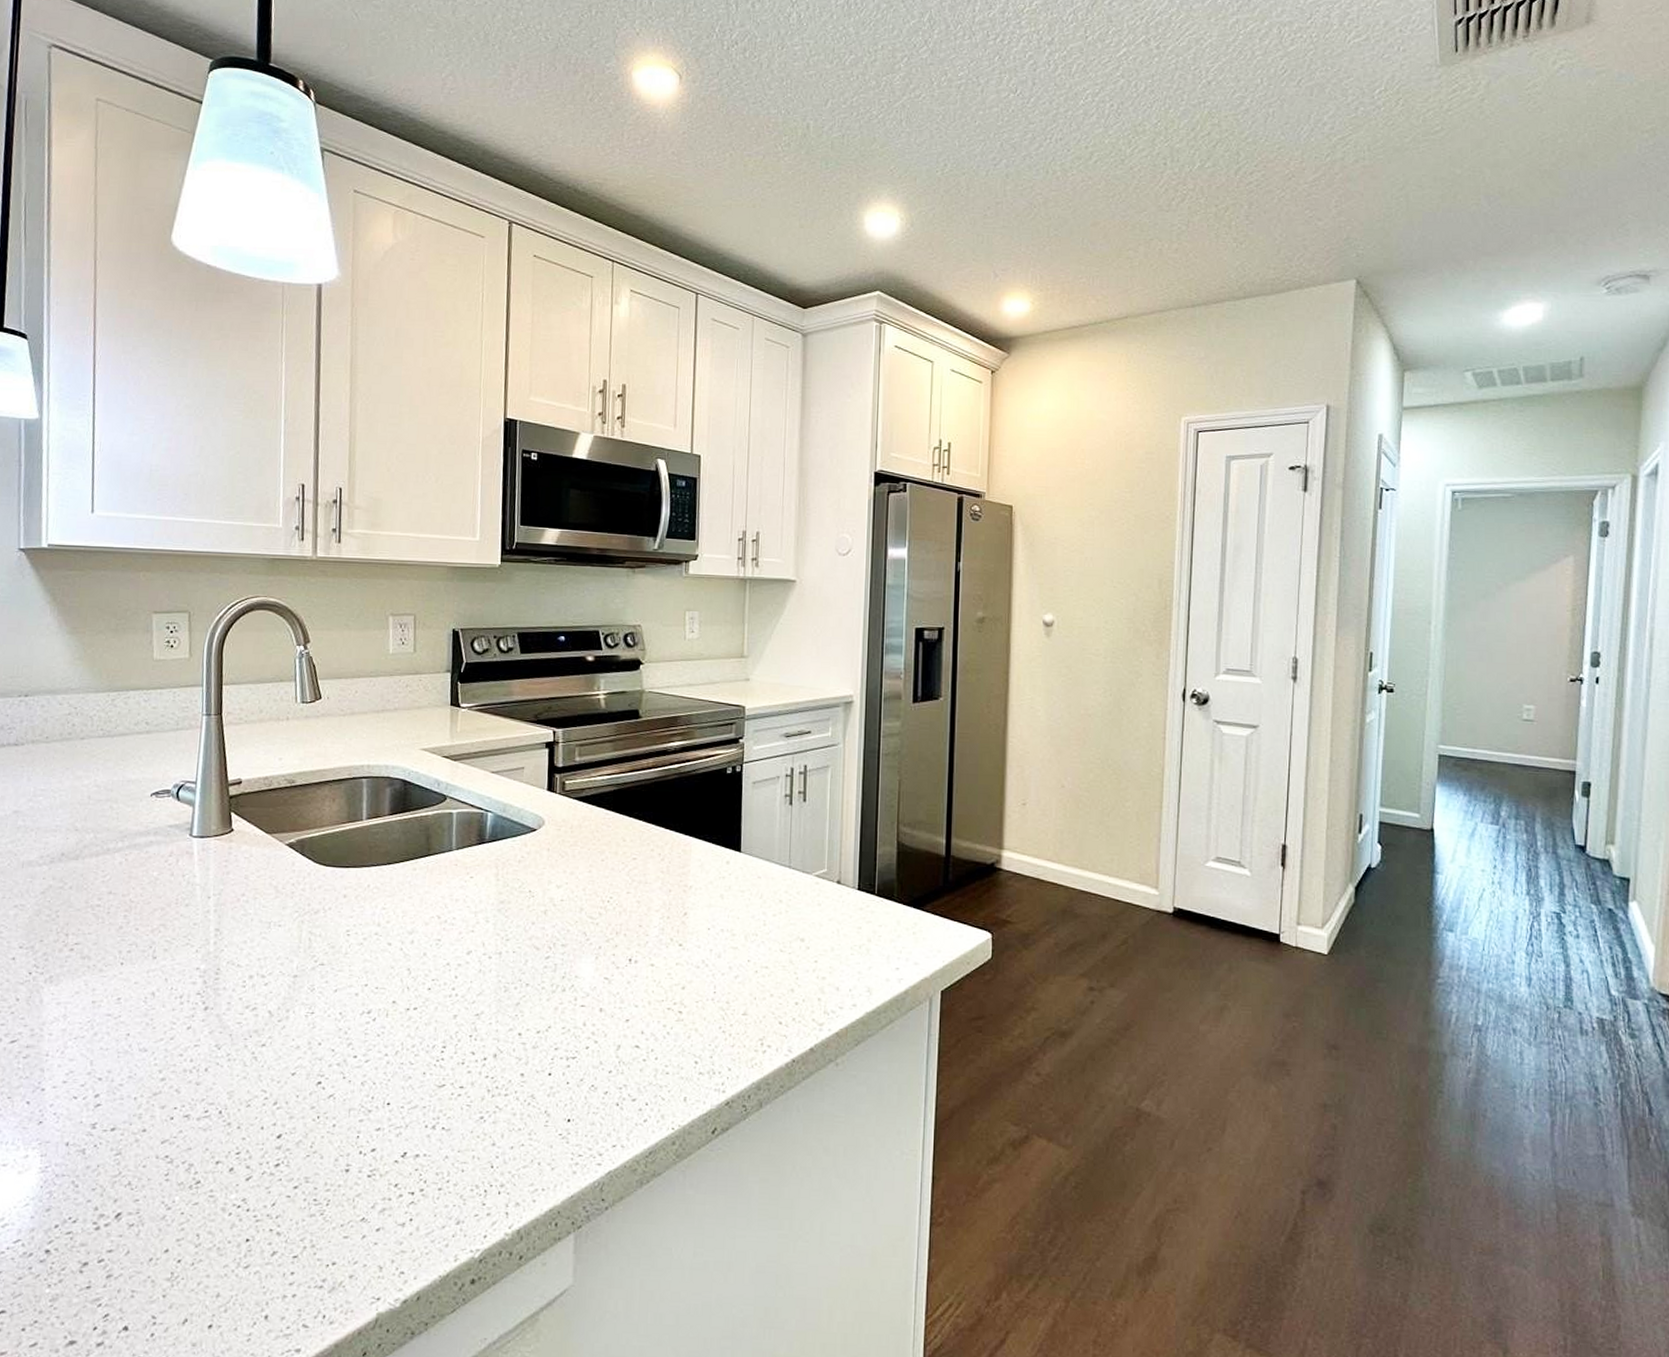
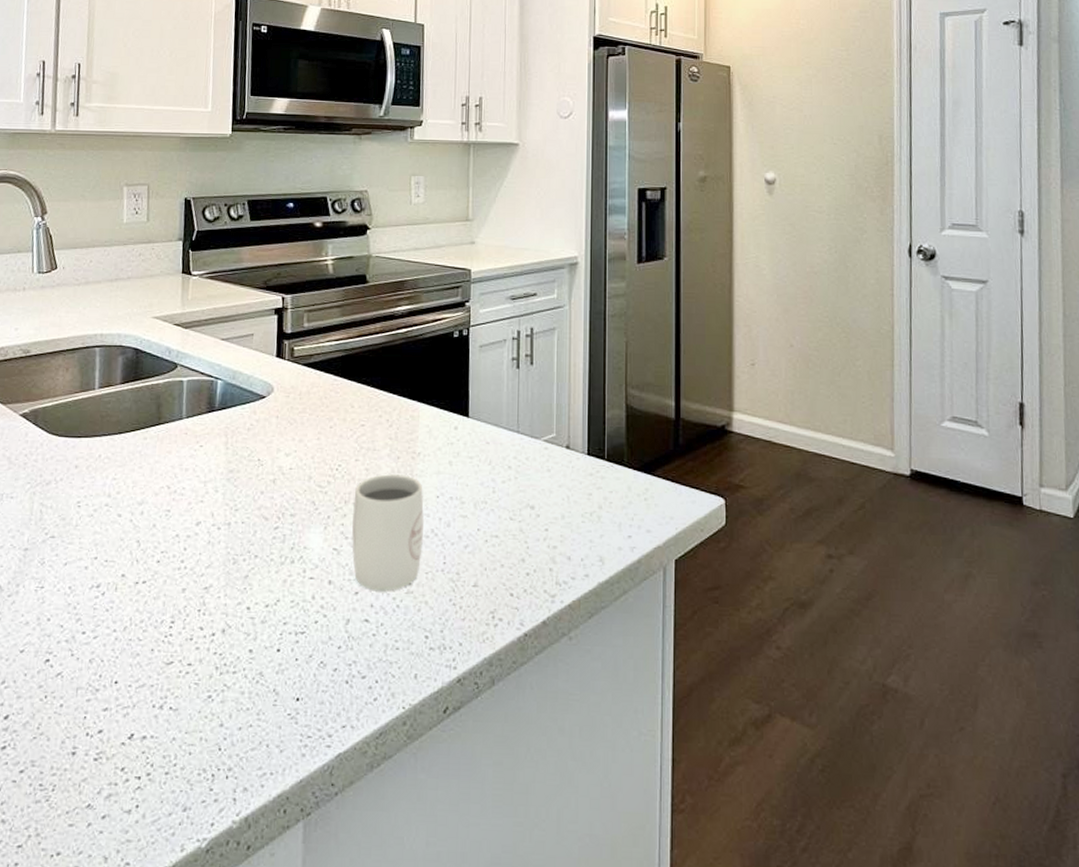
mug: none [622,906,696,1019] -> present [351,474,425,591]

